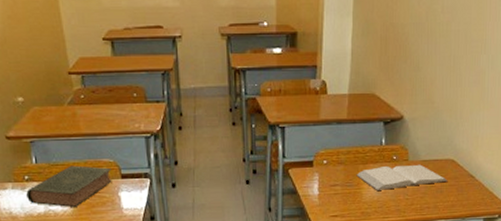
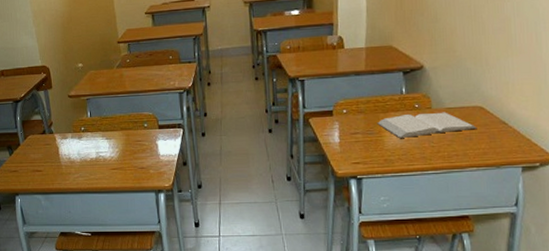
book: present [26,165,112,208] -> none [82,118,151,154]

